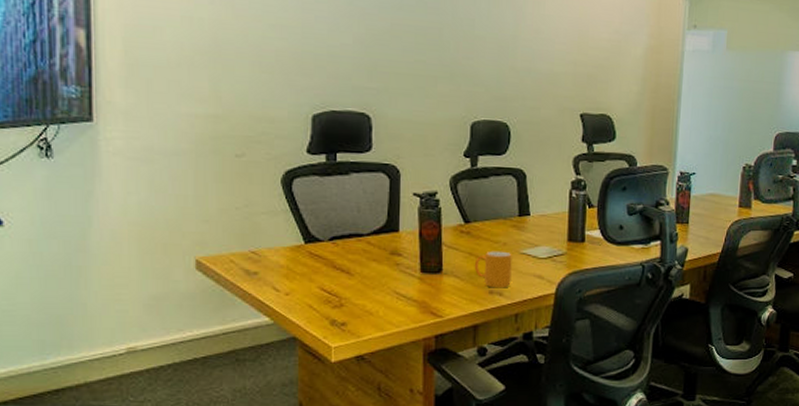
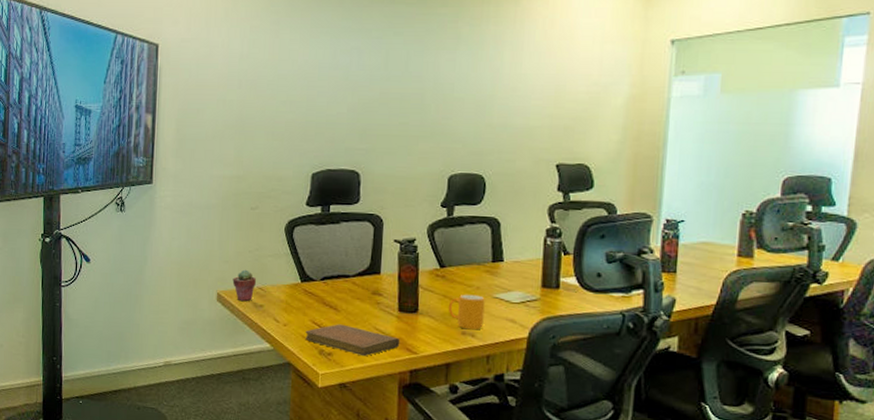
potted succulent: none [216,230,247,268] -> present [232,269,256,301]
notebook: none [313,289,424,324] -> present [305,324,400,357]

